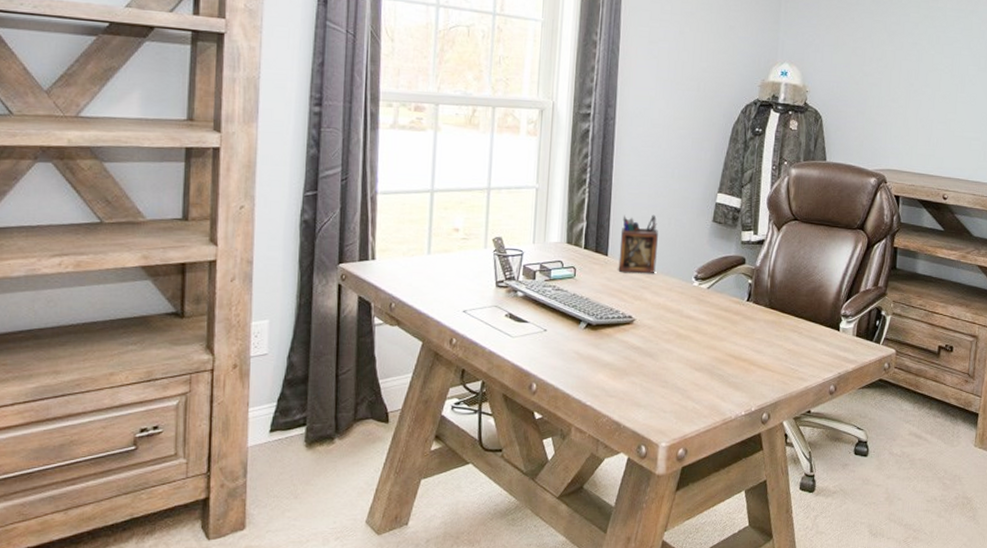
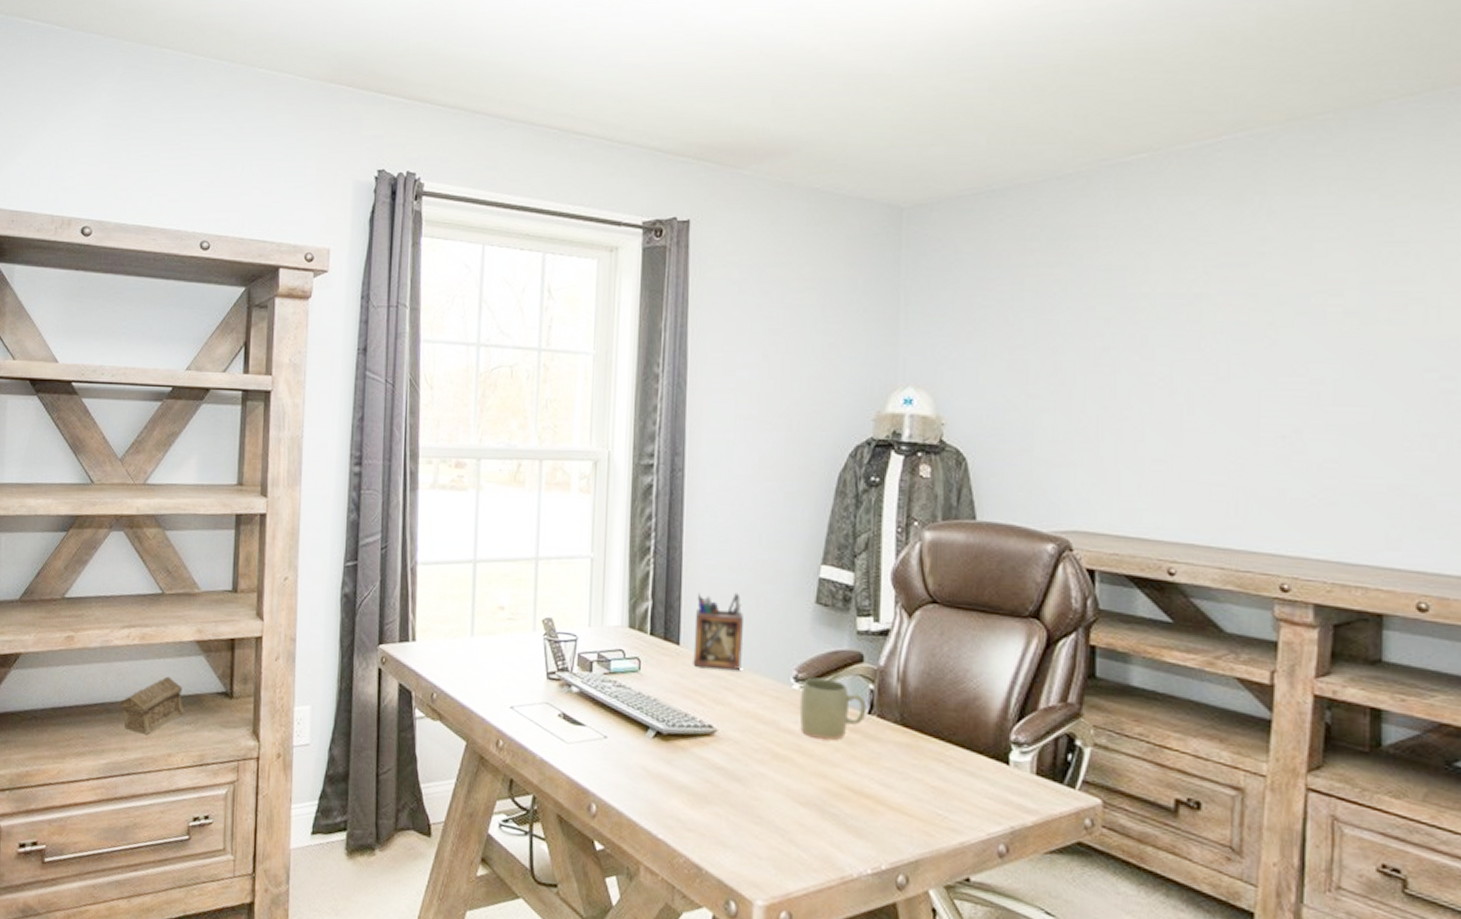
decorative box: none [50,301,128,358] -> present [119,676,184,736]
mug: none [697,276,746,321] -> present [799,677,867,740]

